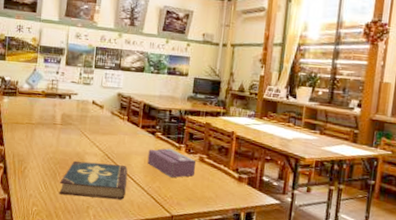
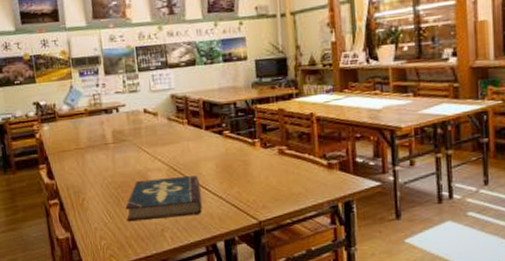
tissue box: present [147,148,197,178] -> none [218,146,277,180]

